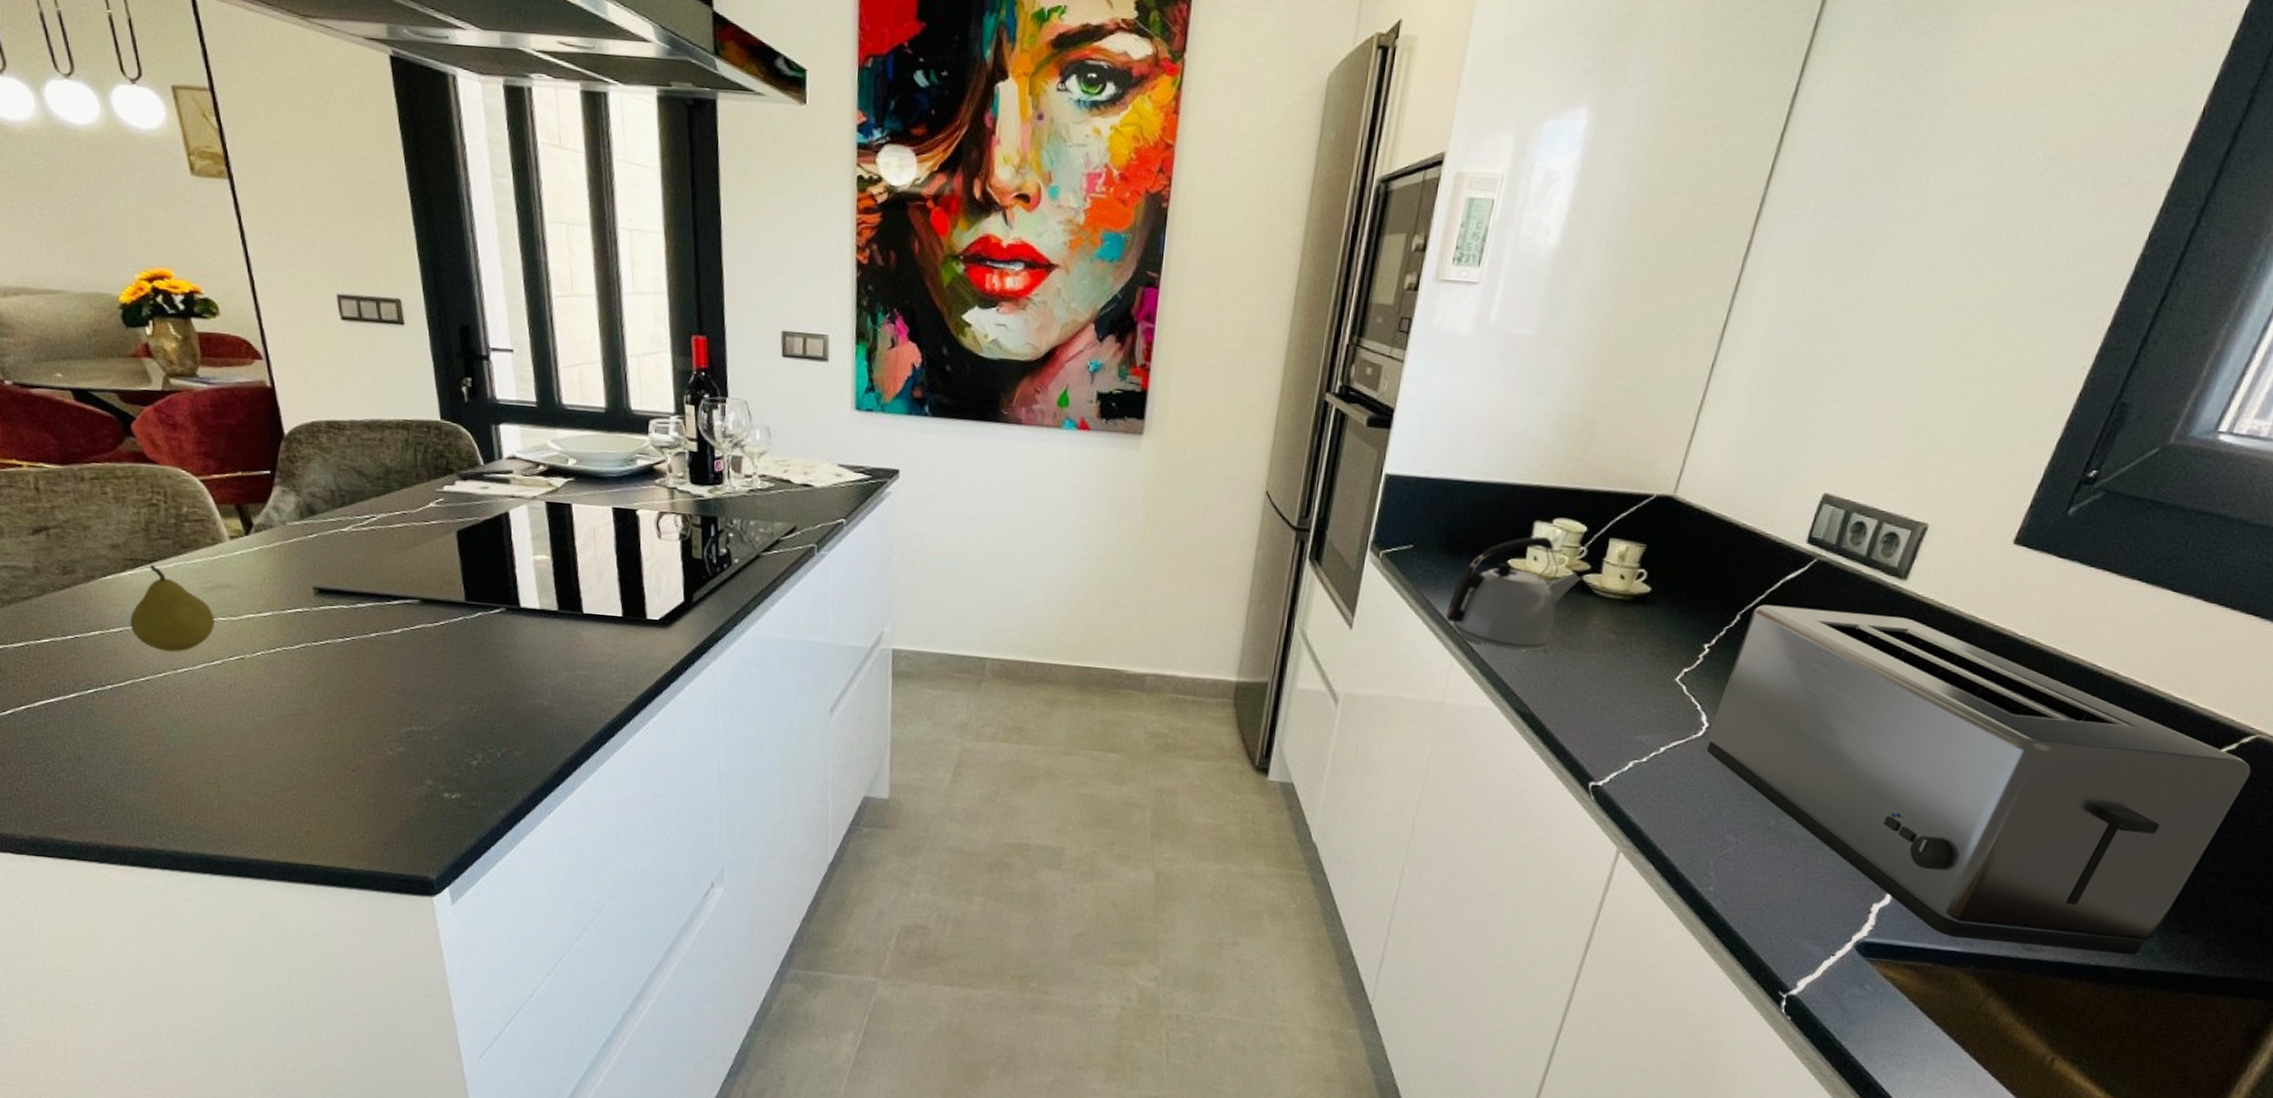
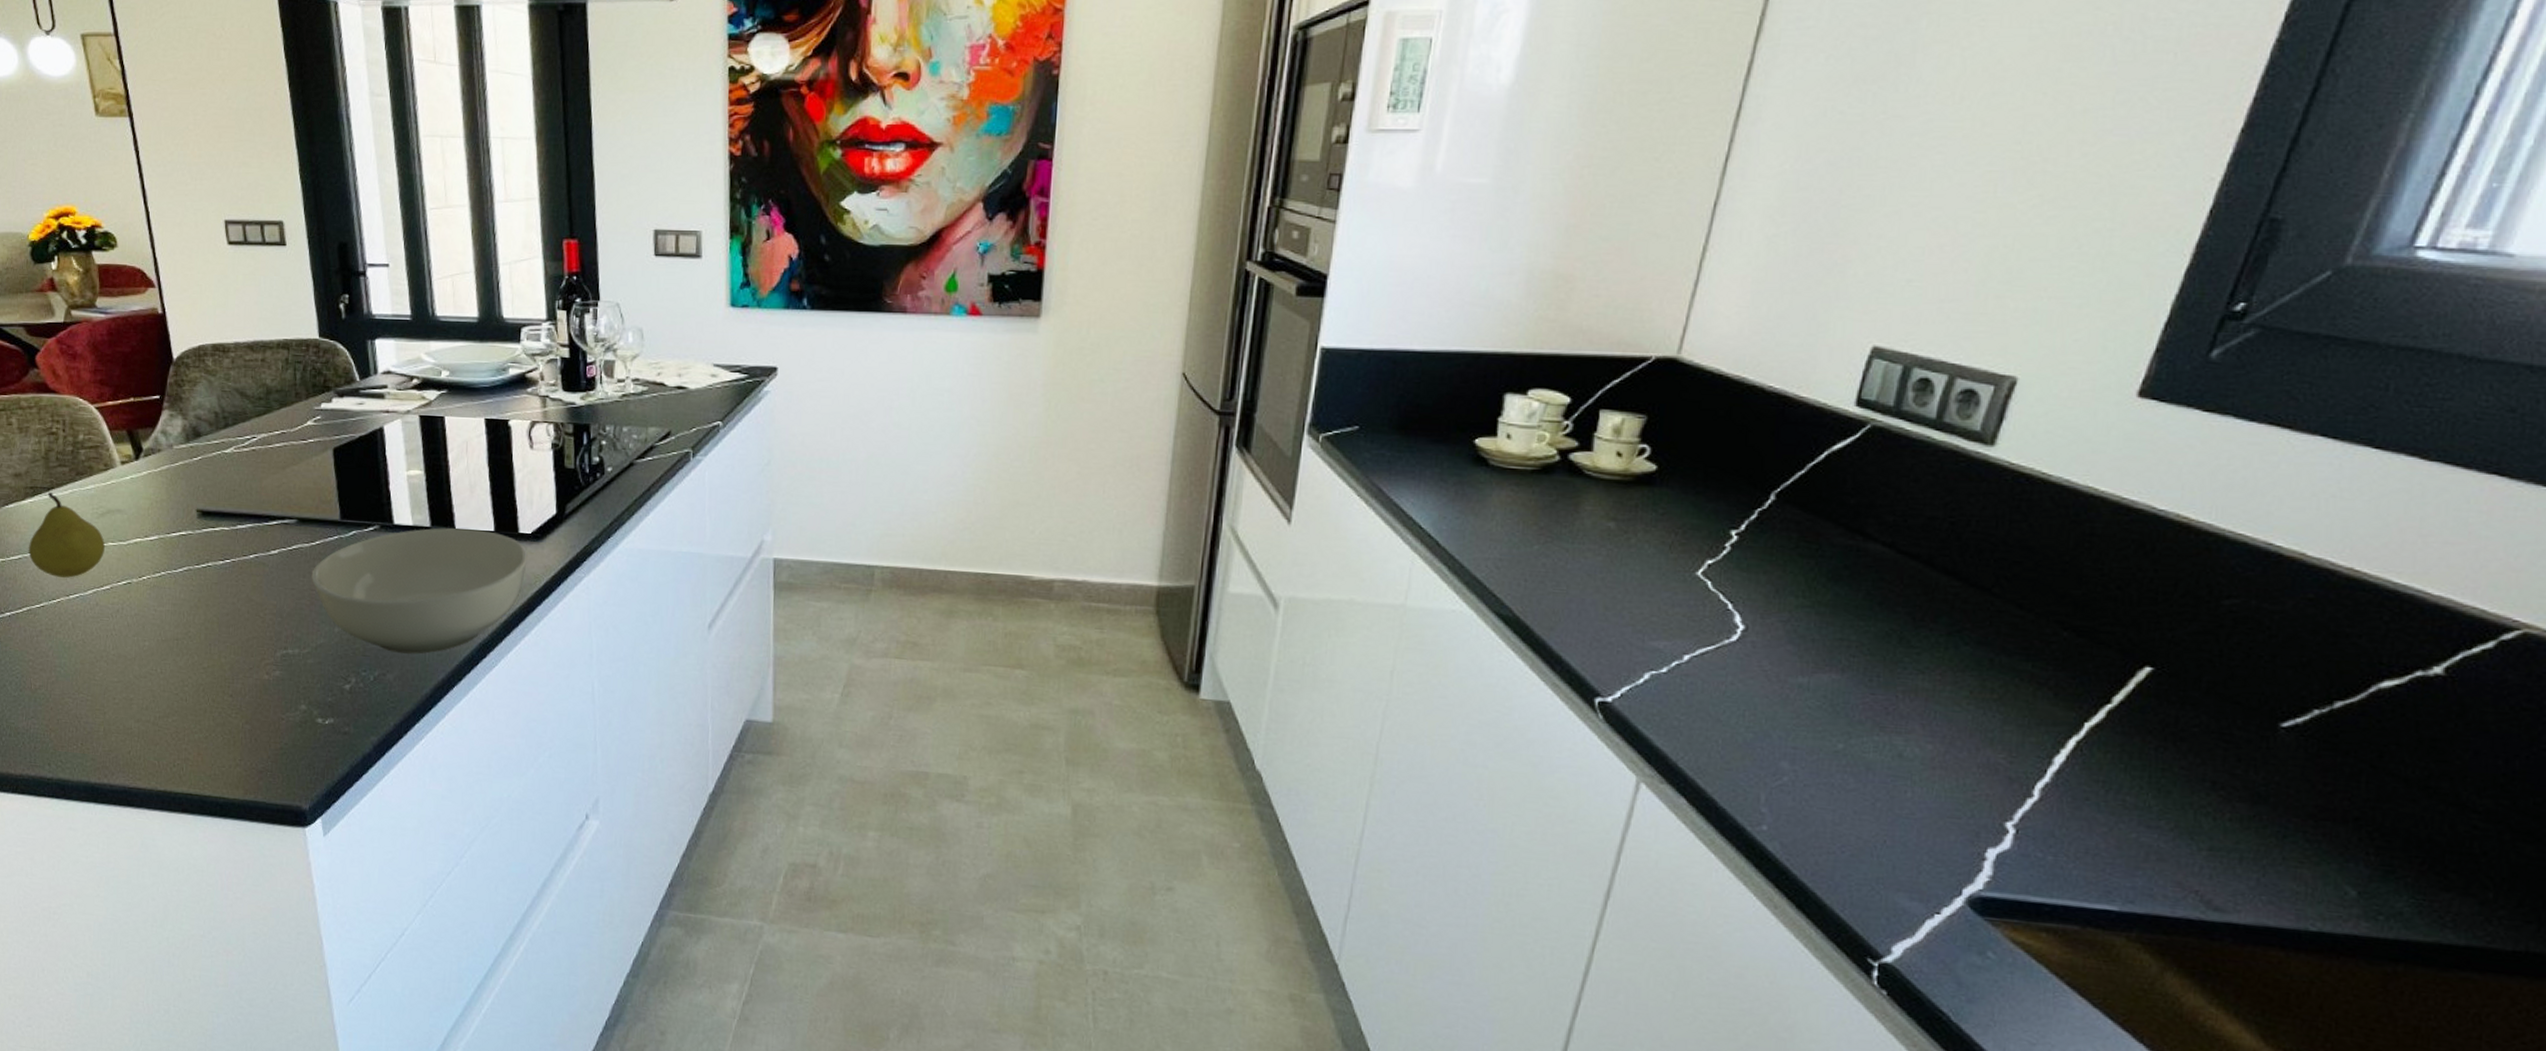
bowl: none [435,612,655,733] -> present [311,528,528,654]
kettle: present [1446,536,1582,652] -> none [1403,410,1568,544]
toaster: present [1706,604,2251,955] -> none [1744,481,2521,919]

